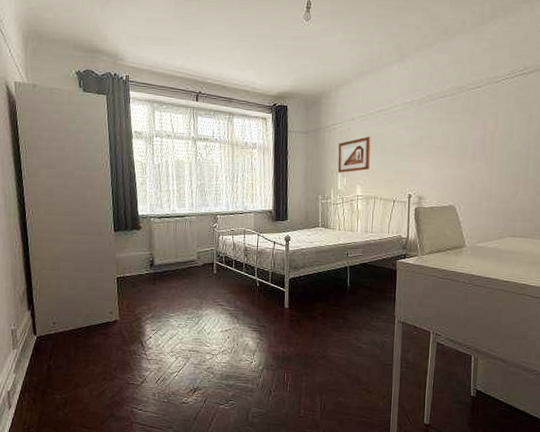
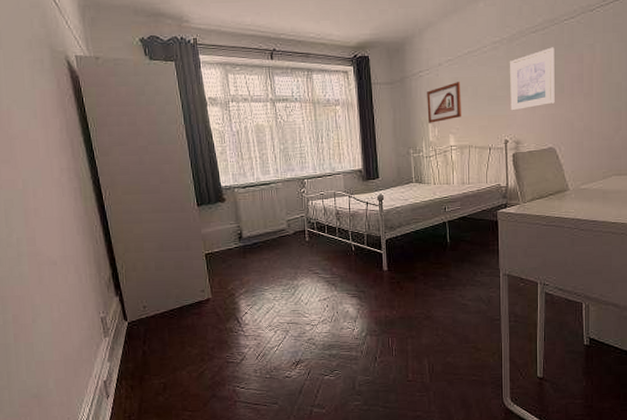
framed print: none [416,112,461,168] -> present [509,47,555,111]

